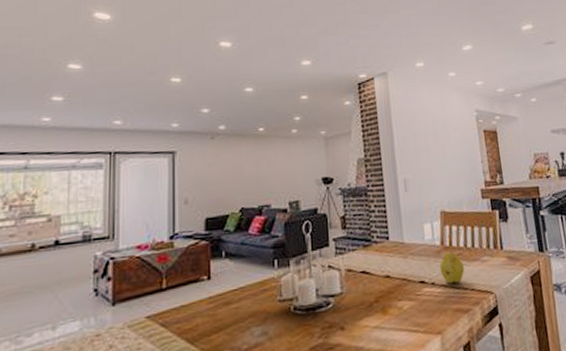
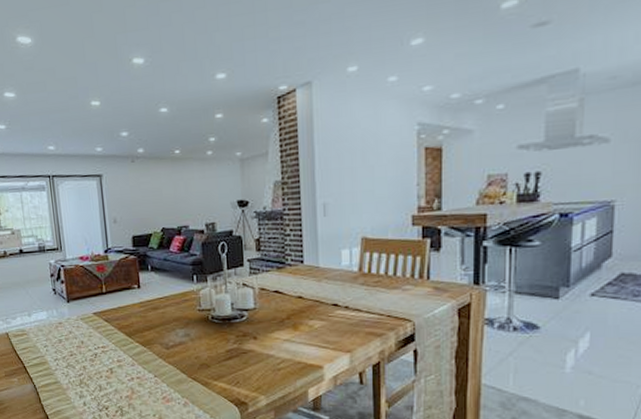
fruit: present [439,250,464,284] -> none [355,277,382,309]

